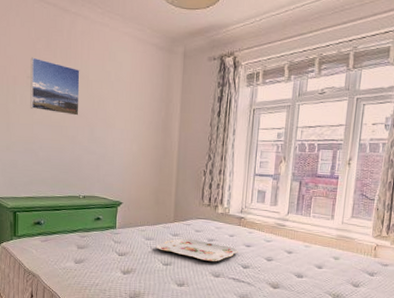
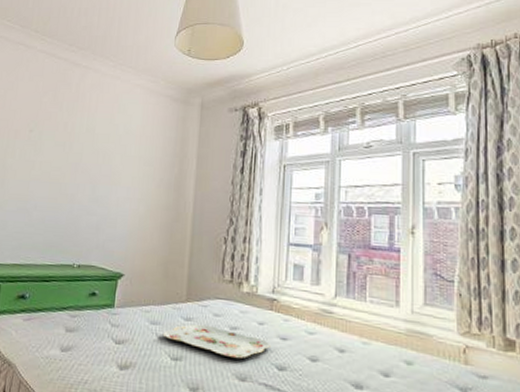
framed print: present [30,57,80,116] -> none [29,111,86,172]

